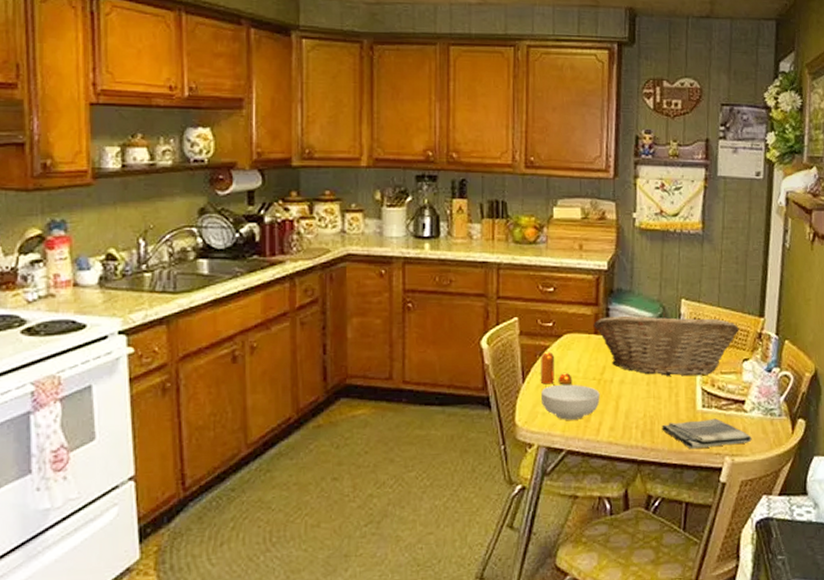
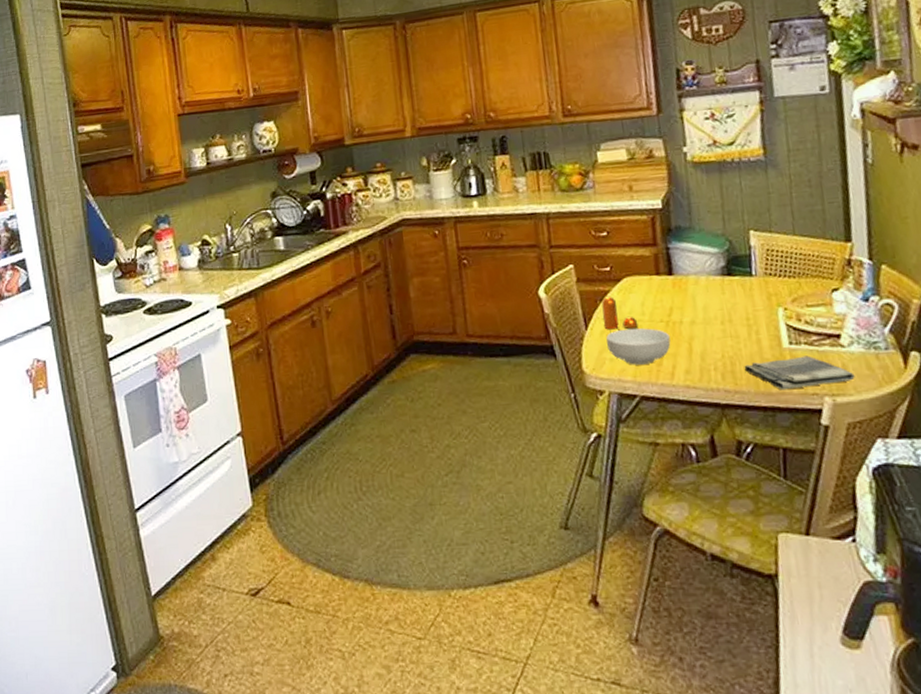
fruit basket: present [593,312,740,376] -> none [653,246,823,313]

